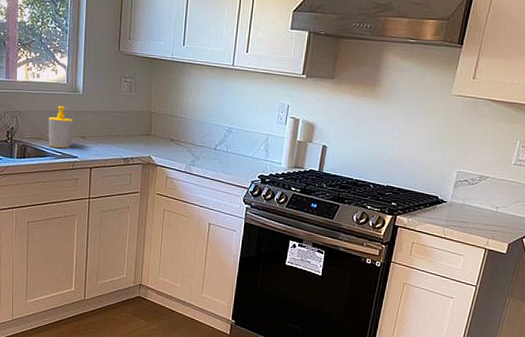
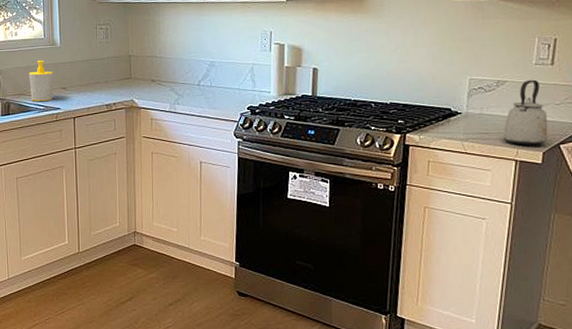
kettle: none [477,178,517,237] -> present [502,79,548,146]

